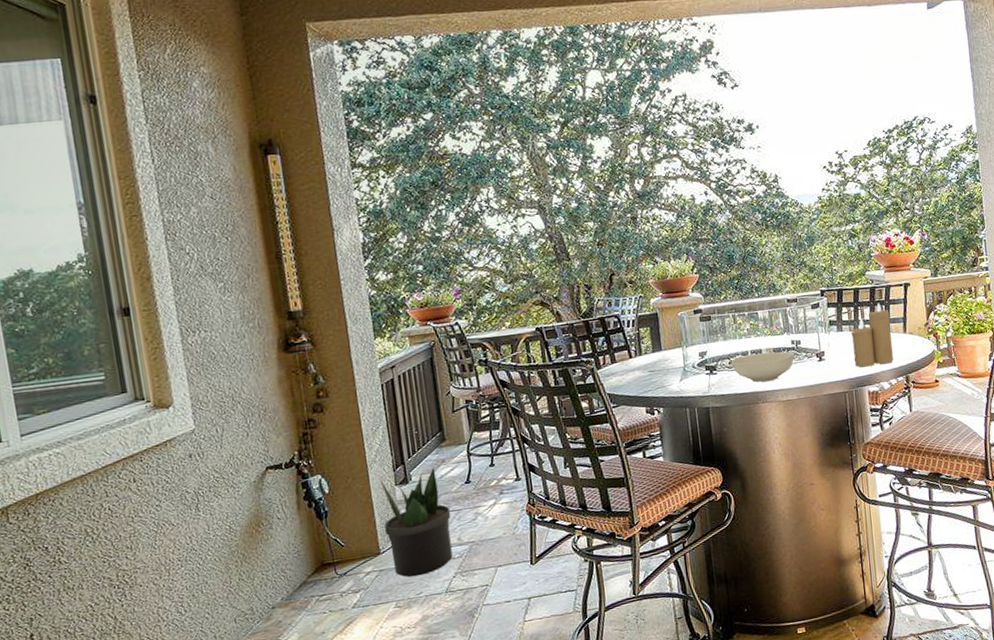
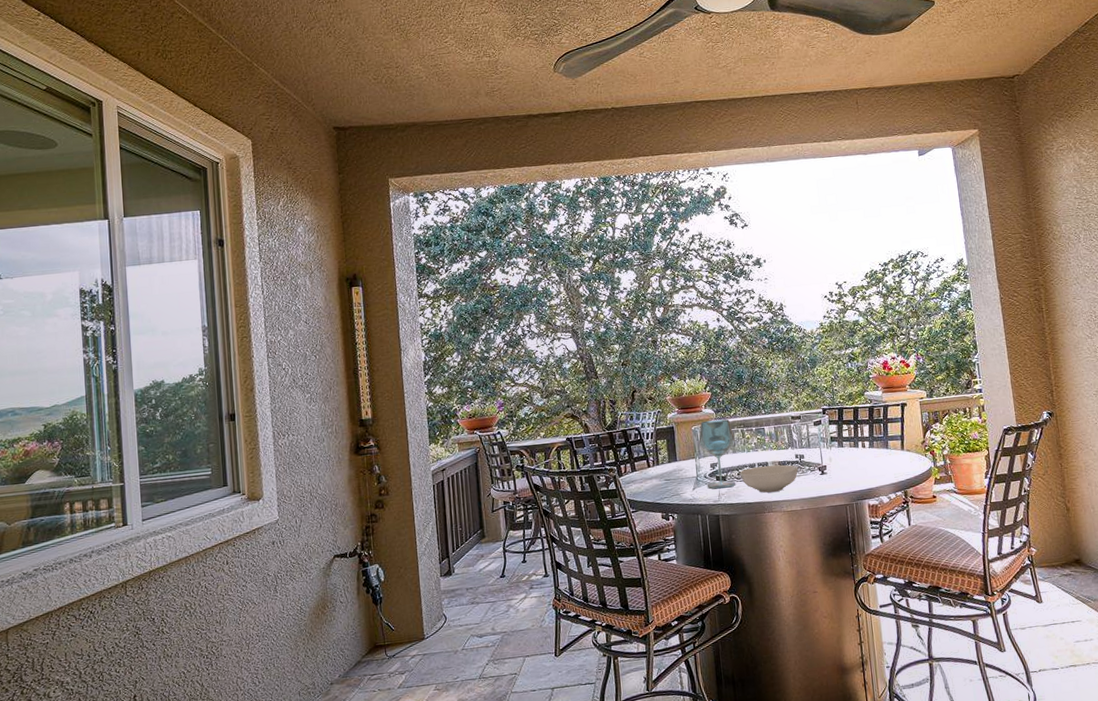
planter: present [379,467,453,577] -> none [427,561,487,662]
wine glass: none [686,303,727,380] -> present [699,419,736,489]
candle: present [851,303,894,368] -> none [851,421,892,482]

